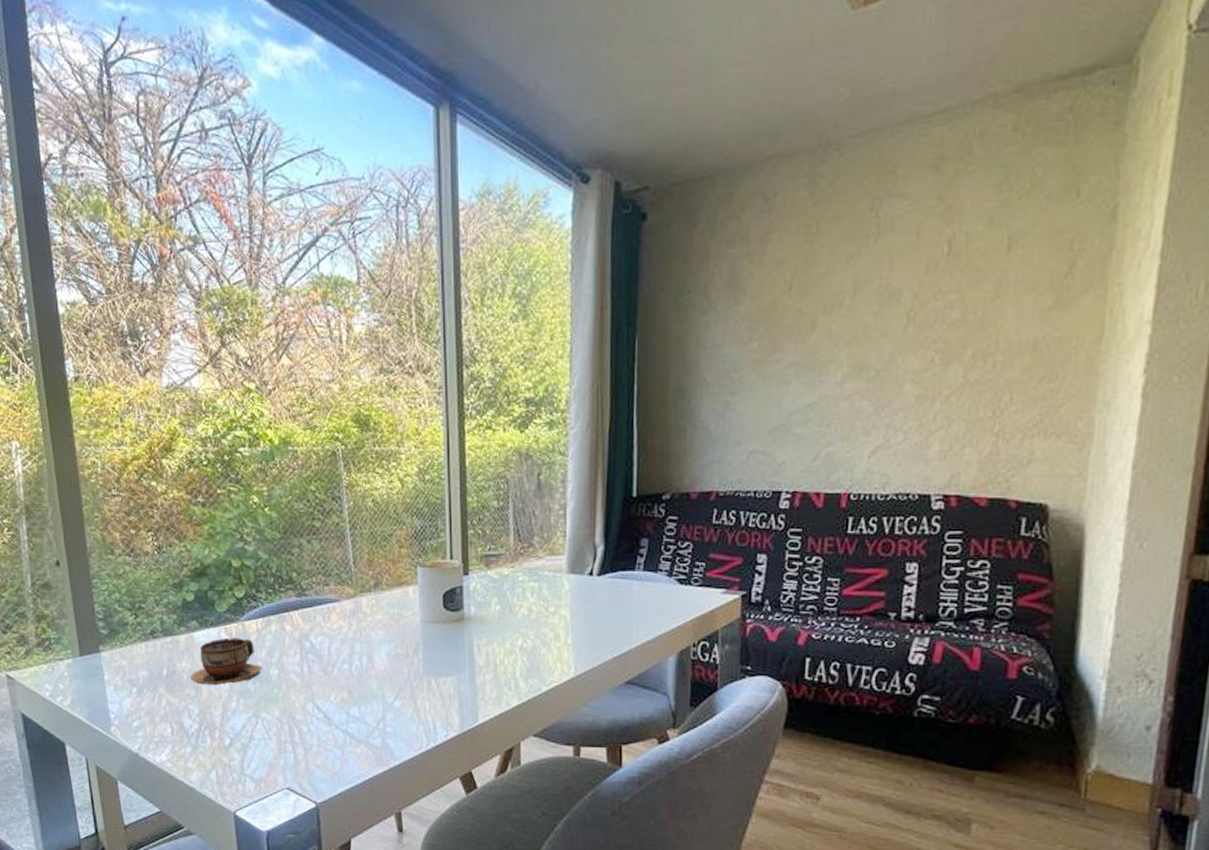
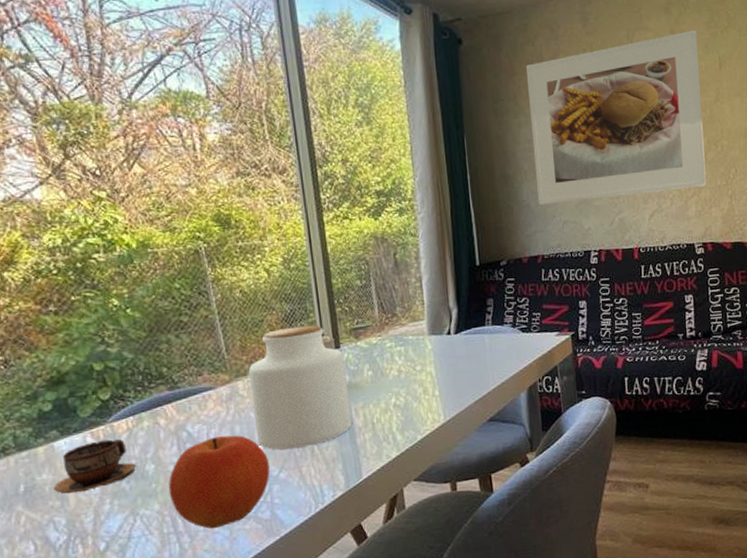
fruit: none [288,652,385,746] -> present [168,435,270,529]
jar: none [373,545,474,678] -> present [248,325,353,450]
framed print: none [719,195,980,428] -> present [526,29,706,205]

